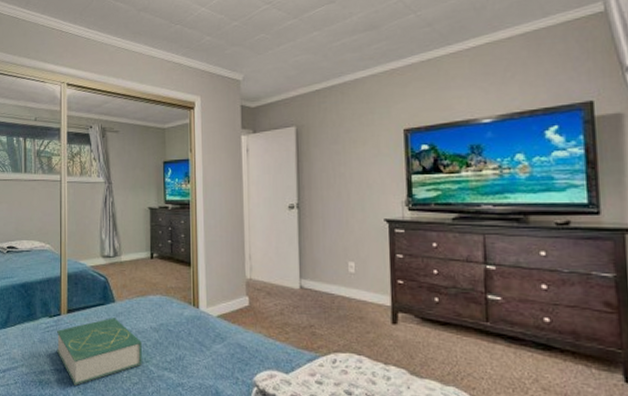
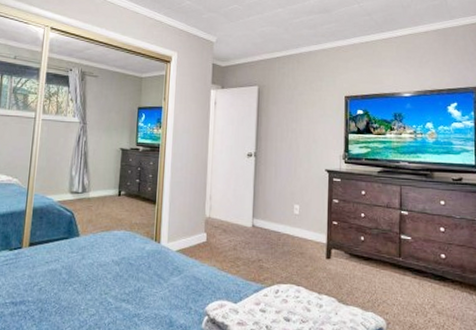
book: present [56,318,142,385] -> none [13,251,102,318]

